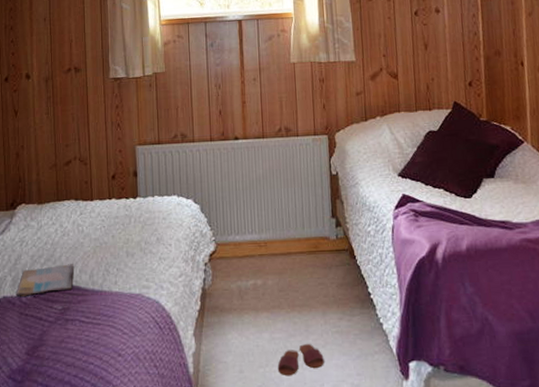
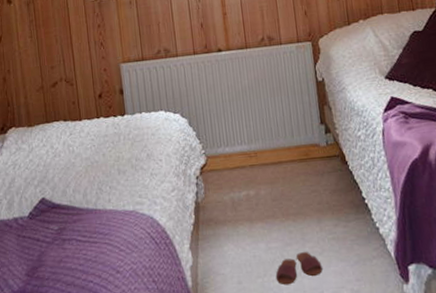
book: present [15,264,74,296] -> none [12,184,68,219]

